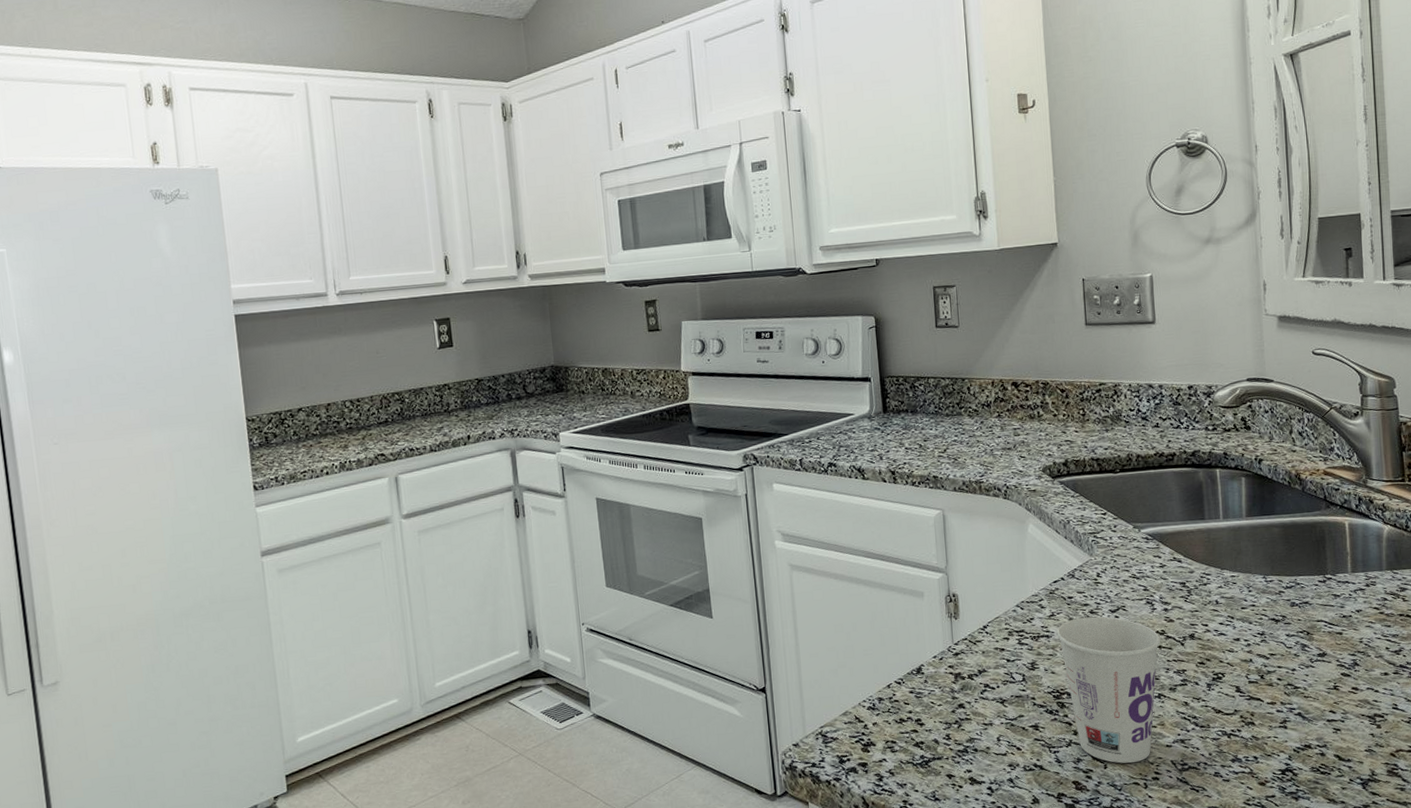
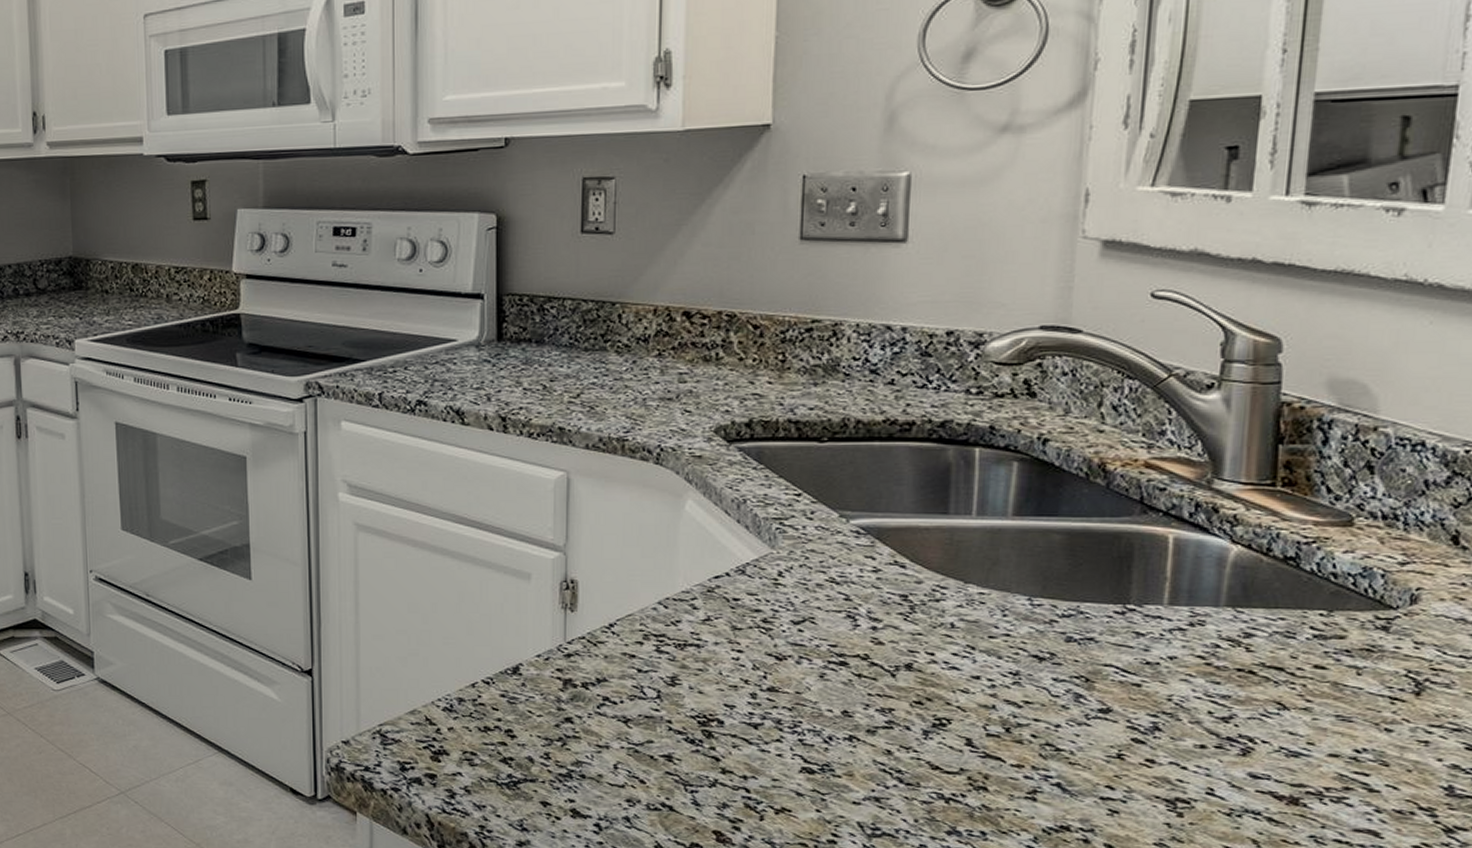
cup: present [1057,616,1160,764] -> none [712,627,861,819]

